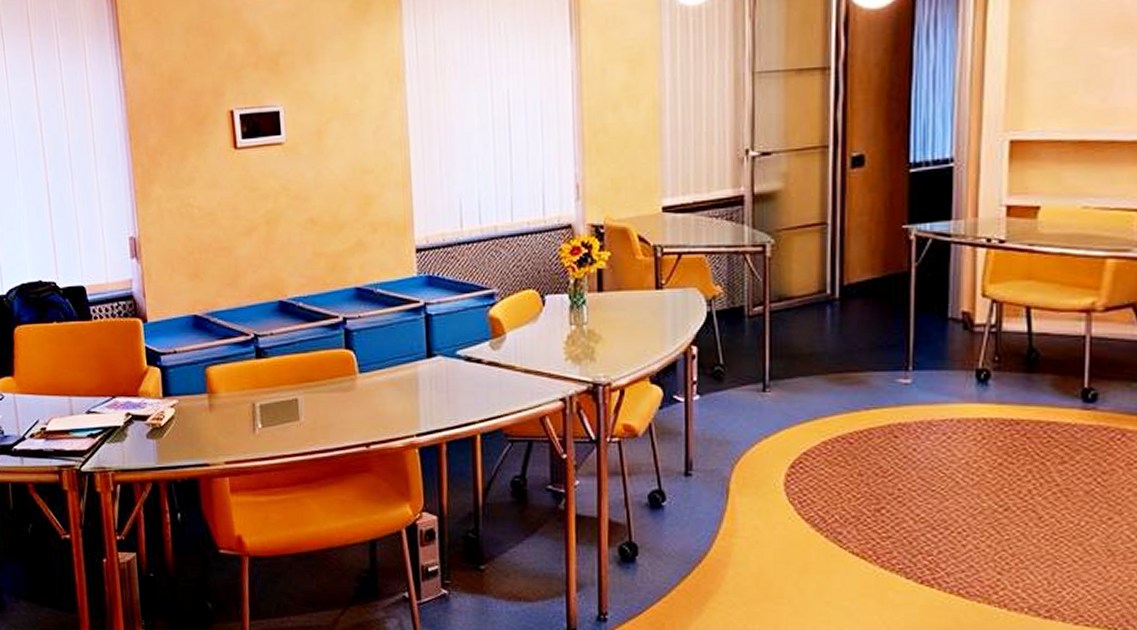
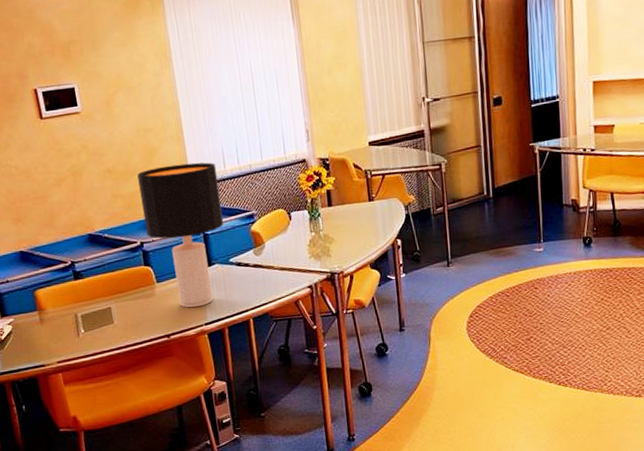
desk lamp: none [347,218,454,411] -> present [137,162,224,308]

